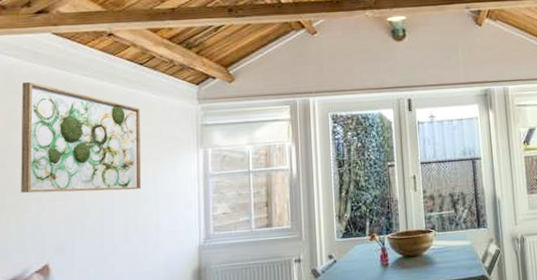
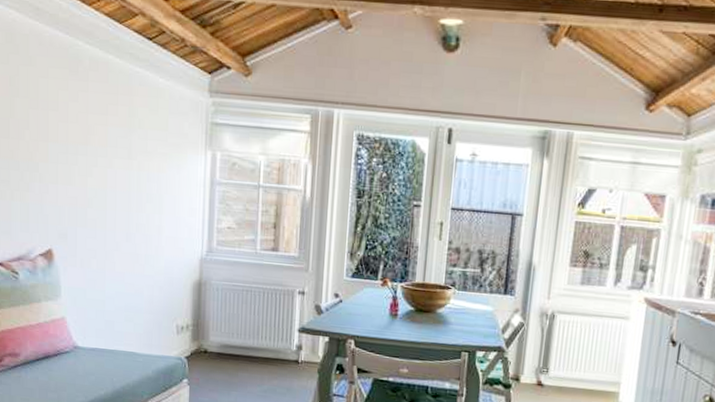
wall art: present [21,81,142,193] -> none [24,42,146,186]

